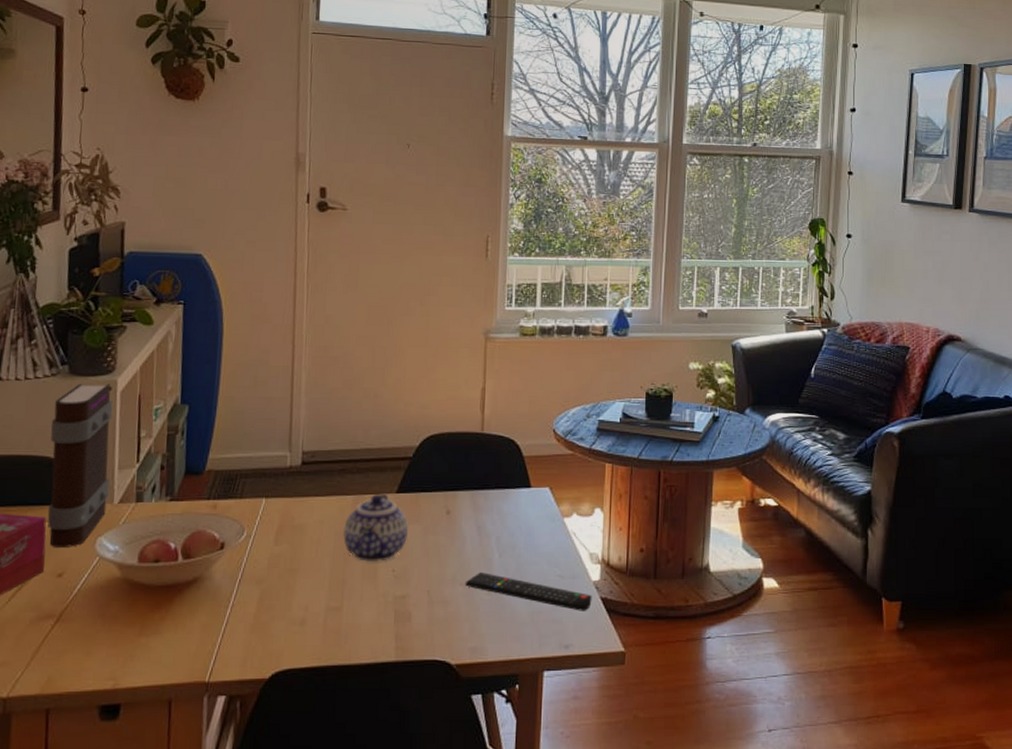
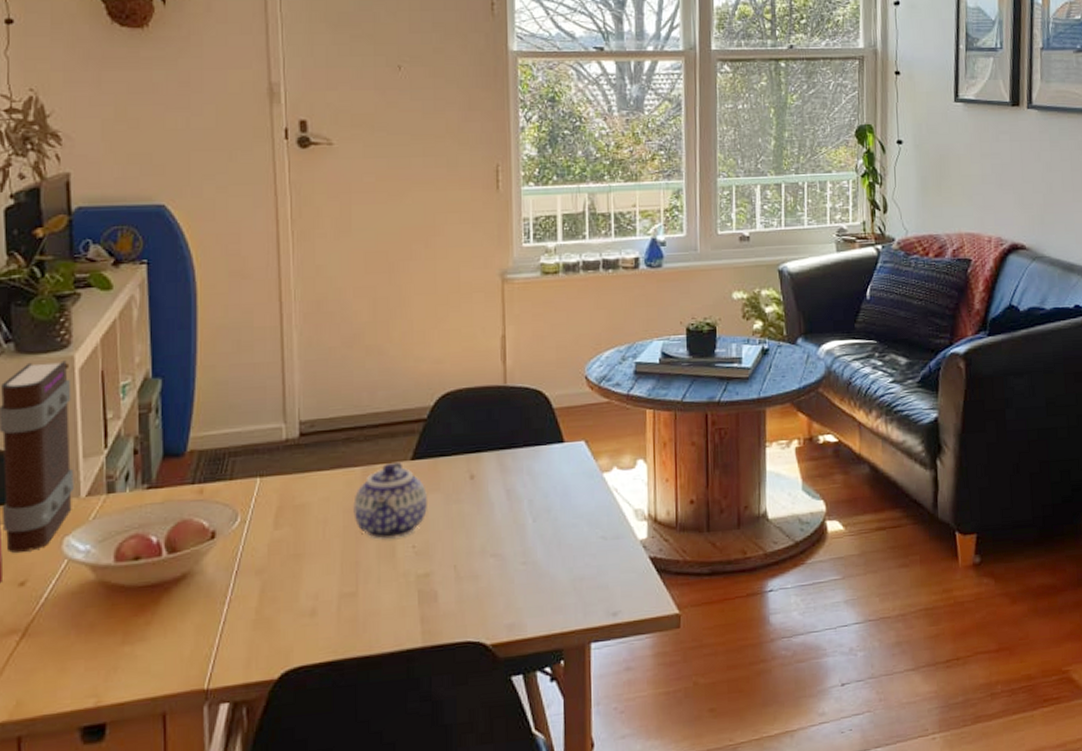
remote control: present [465,572,592,611] -> none [496,540,640,574]

